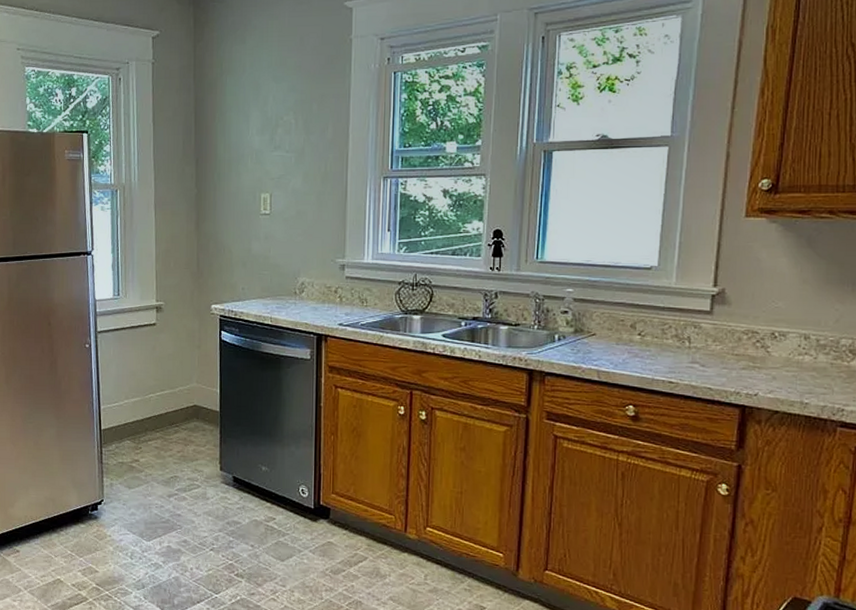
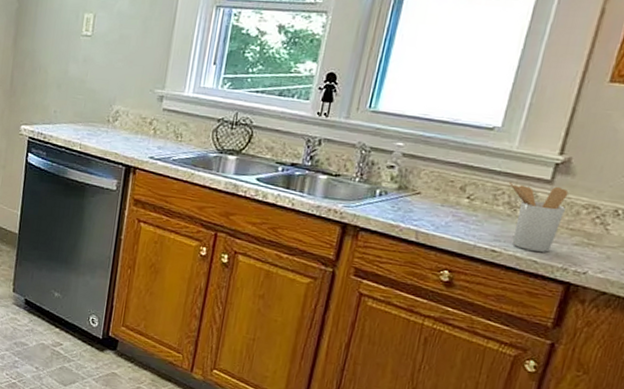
utensil holder: none [673,315,728,379] -> present [508,181,569,252]

